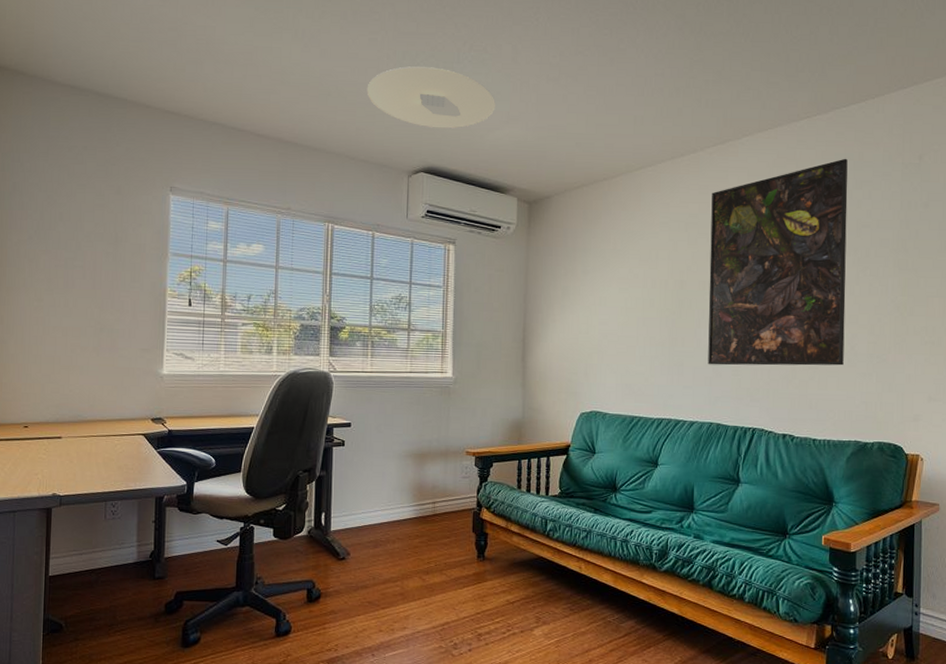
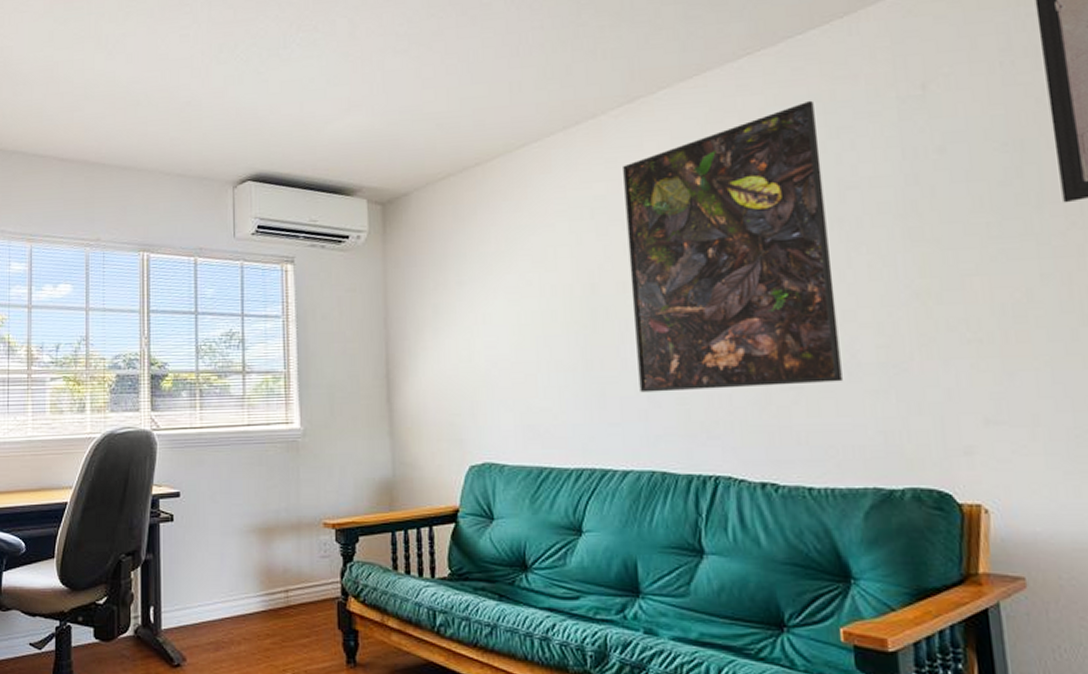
ceiling light: present [366,66,495,129] -> none [180,57,332,128]

